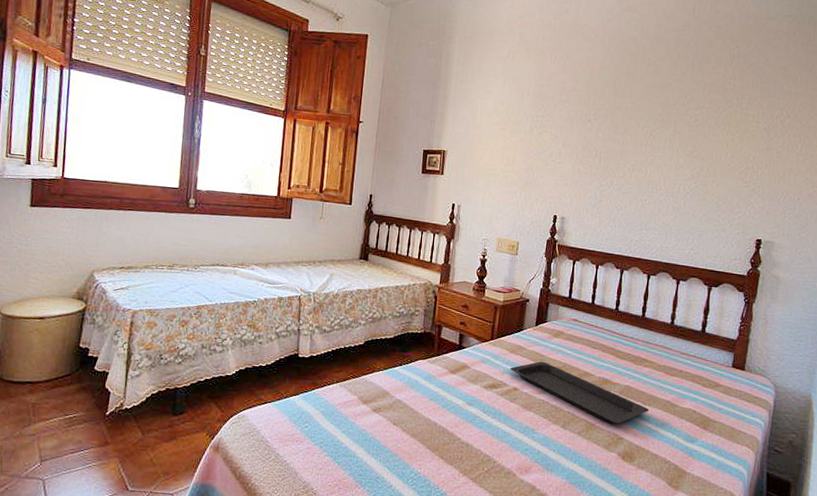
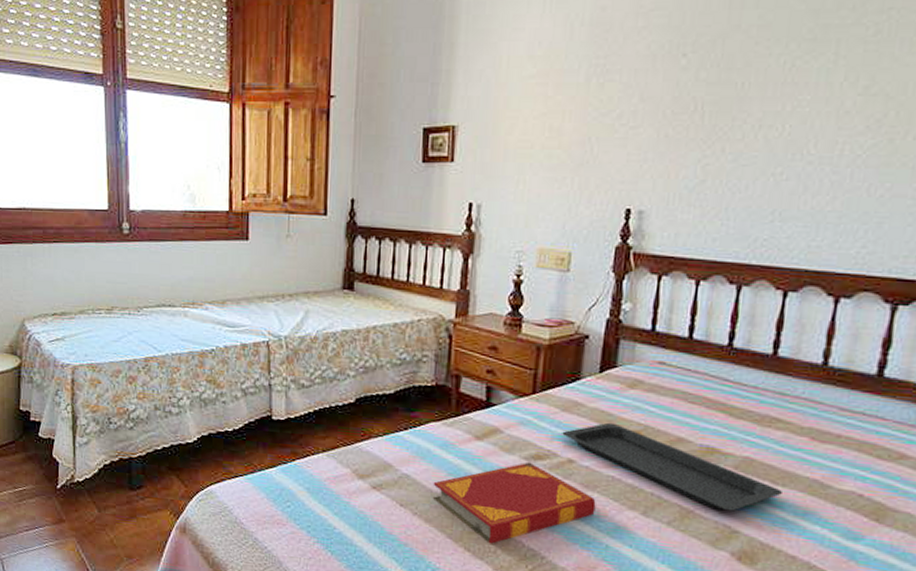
hardback book: none [417,389,532,453] -> present [432,461,596,544]

